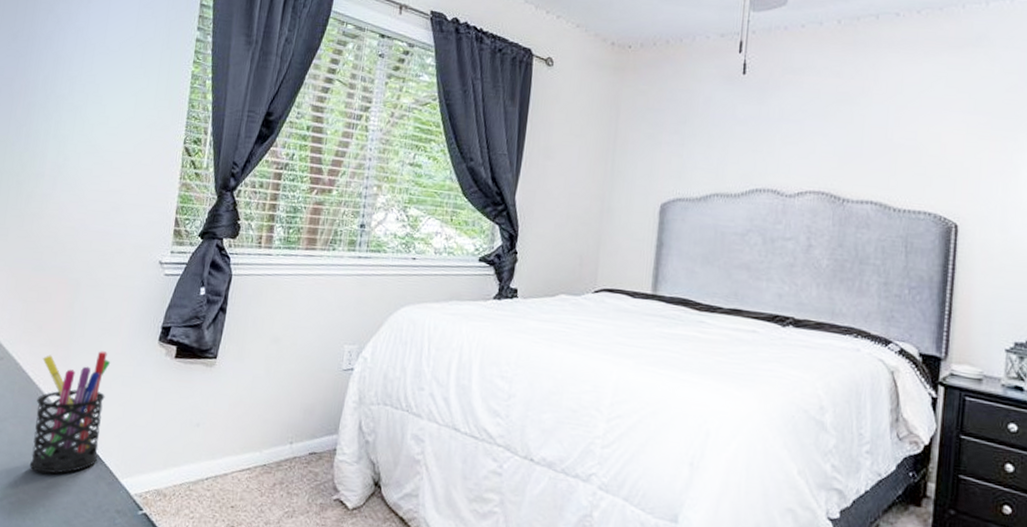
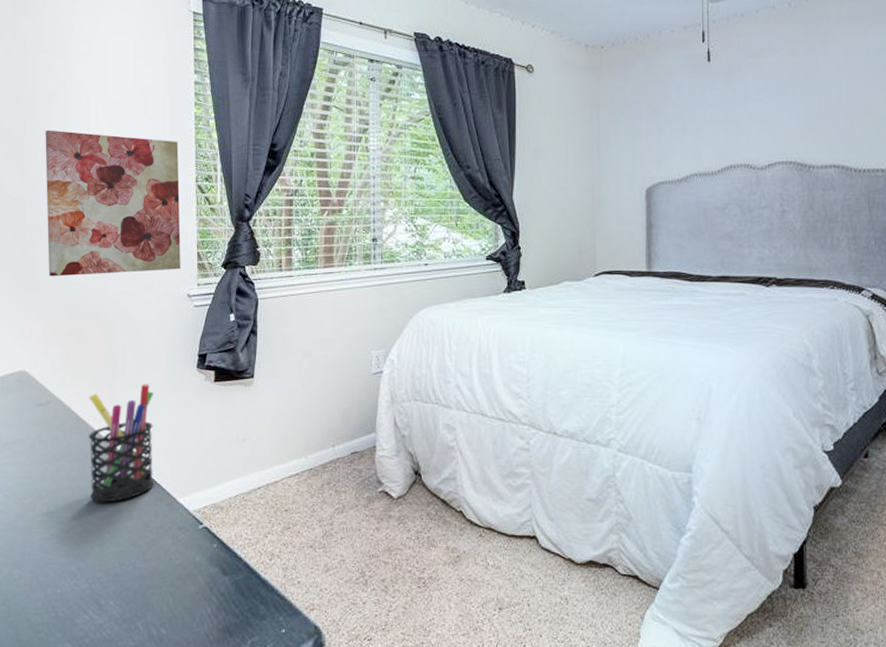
wall art: none [19,72,171,234] -> present [45,130,181,277]

